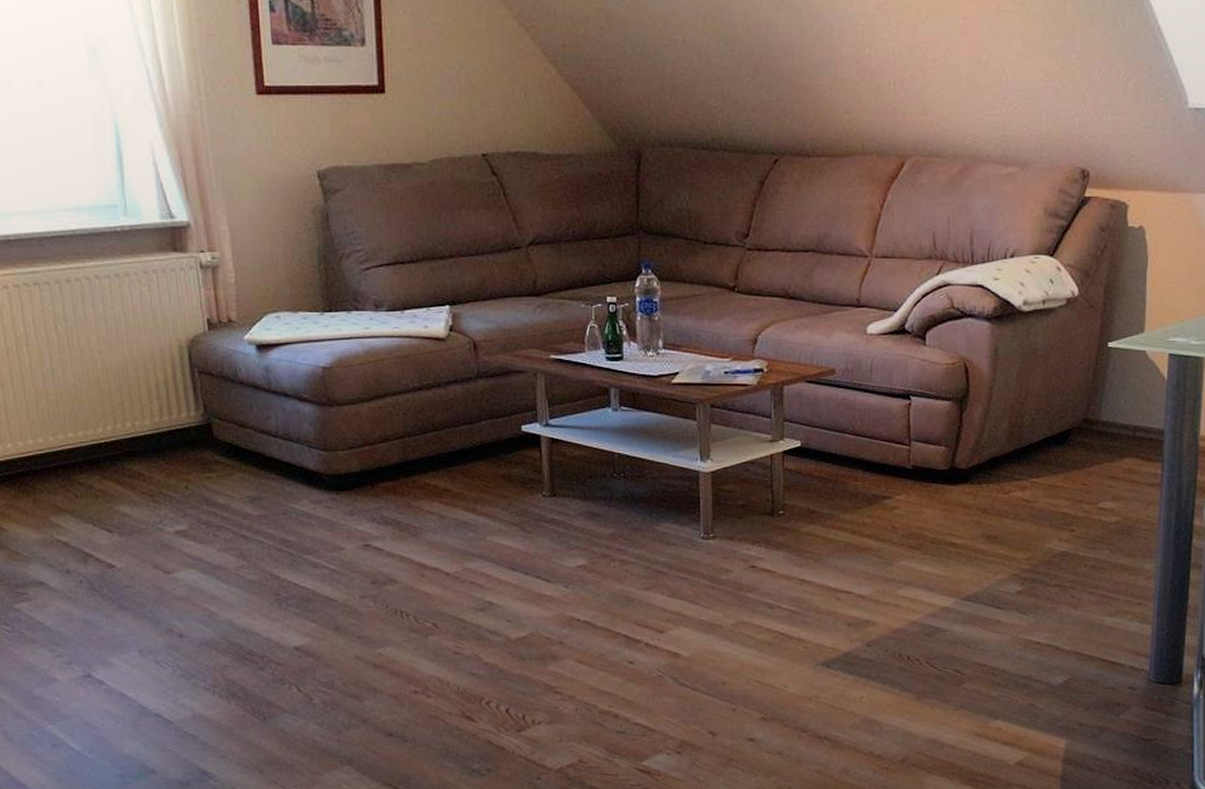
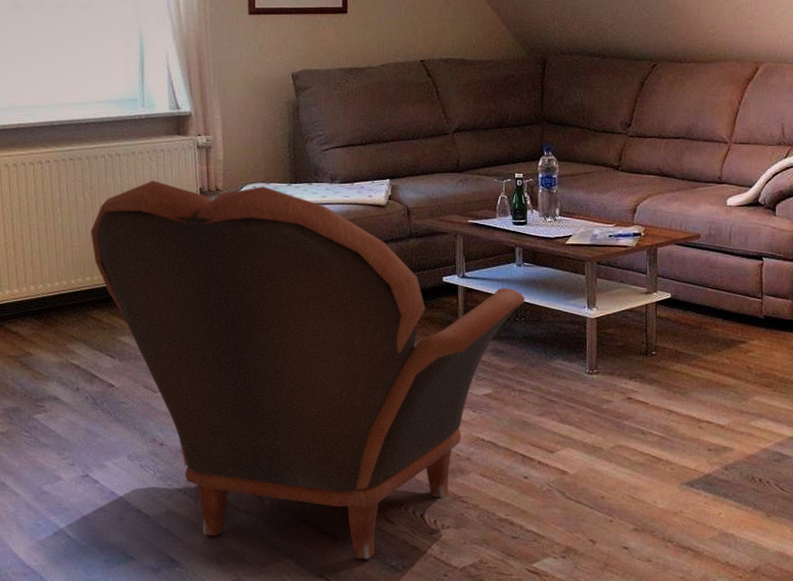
armchair: none [69,310,624,763] -> present [91,181,525,560]

